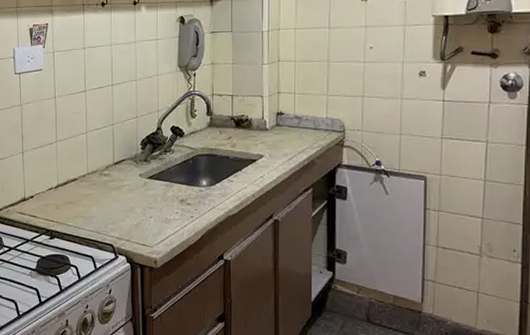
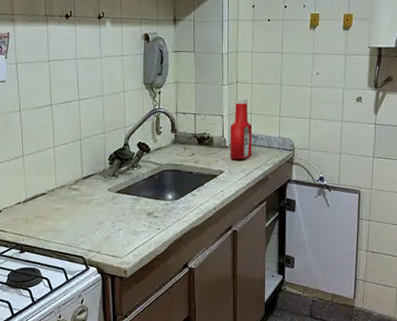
ketchup bottle: none [271,78,295,142] -> present [230,98,252,159]

